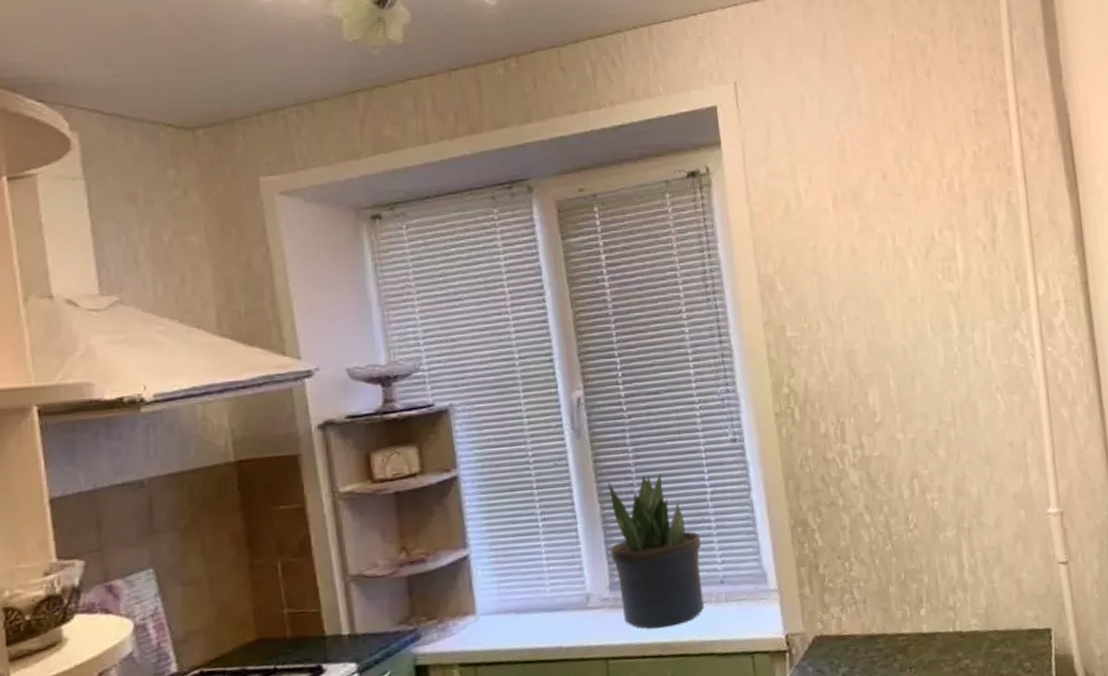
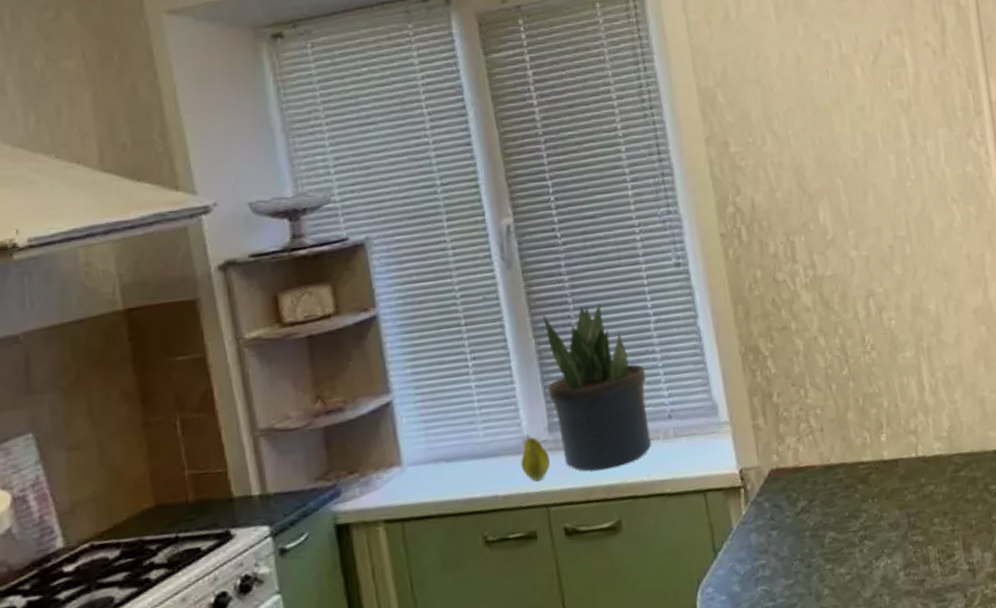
fruit: none [584,592,610,636] -> present [521,434,550,482]

